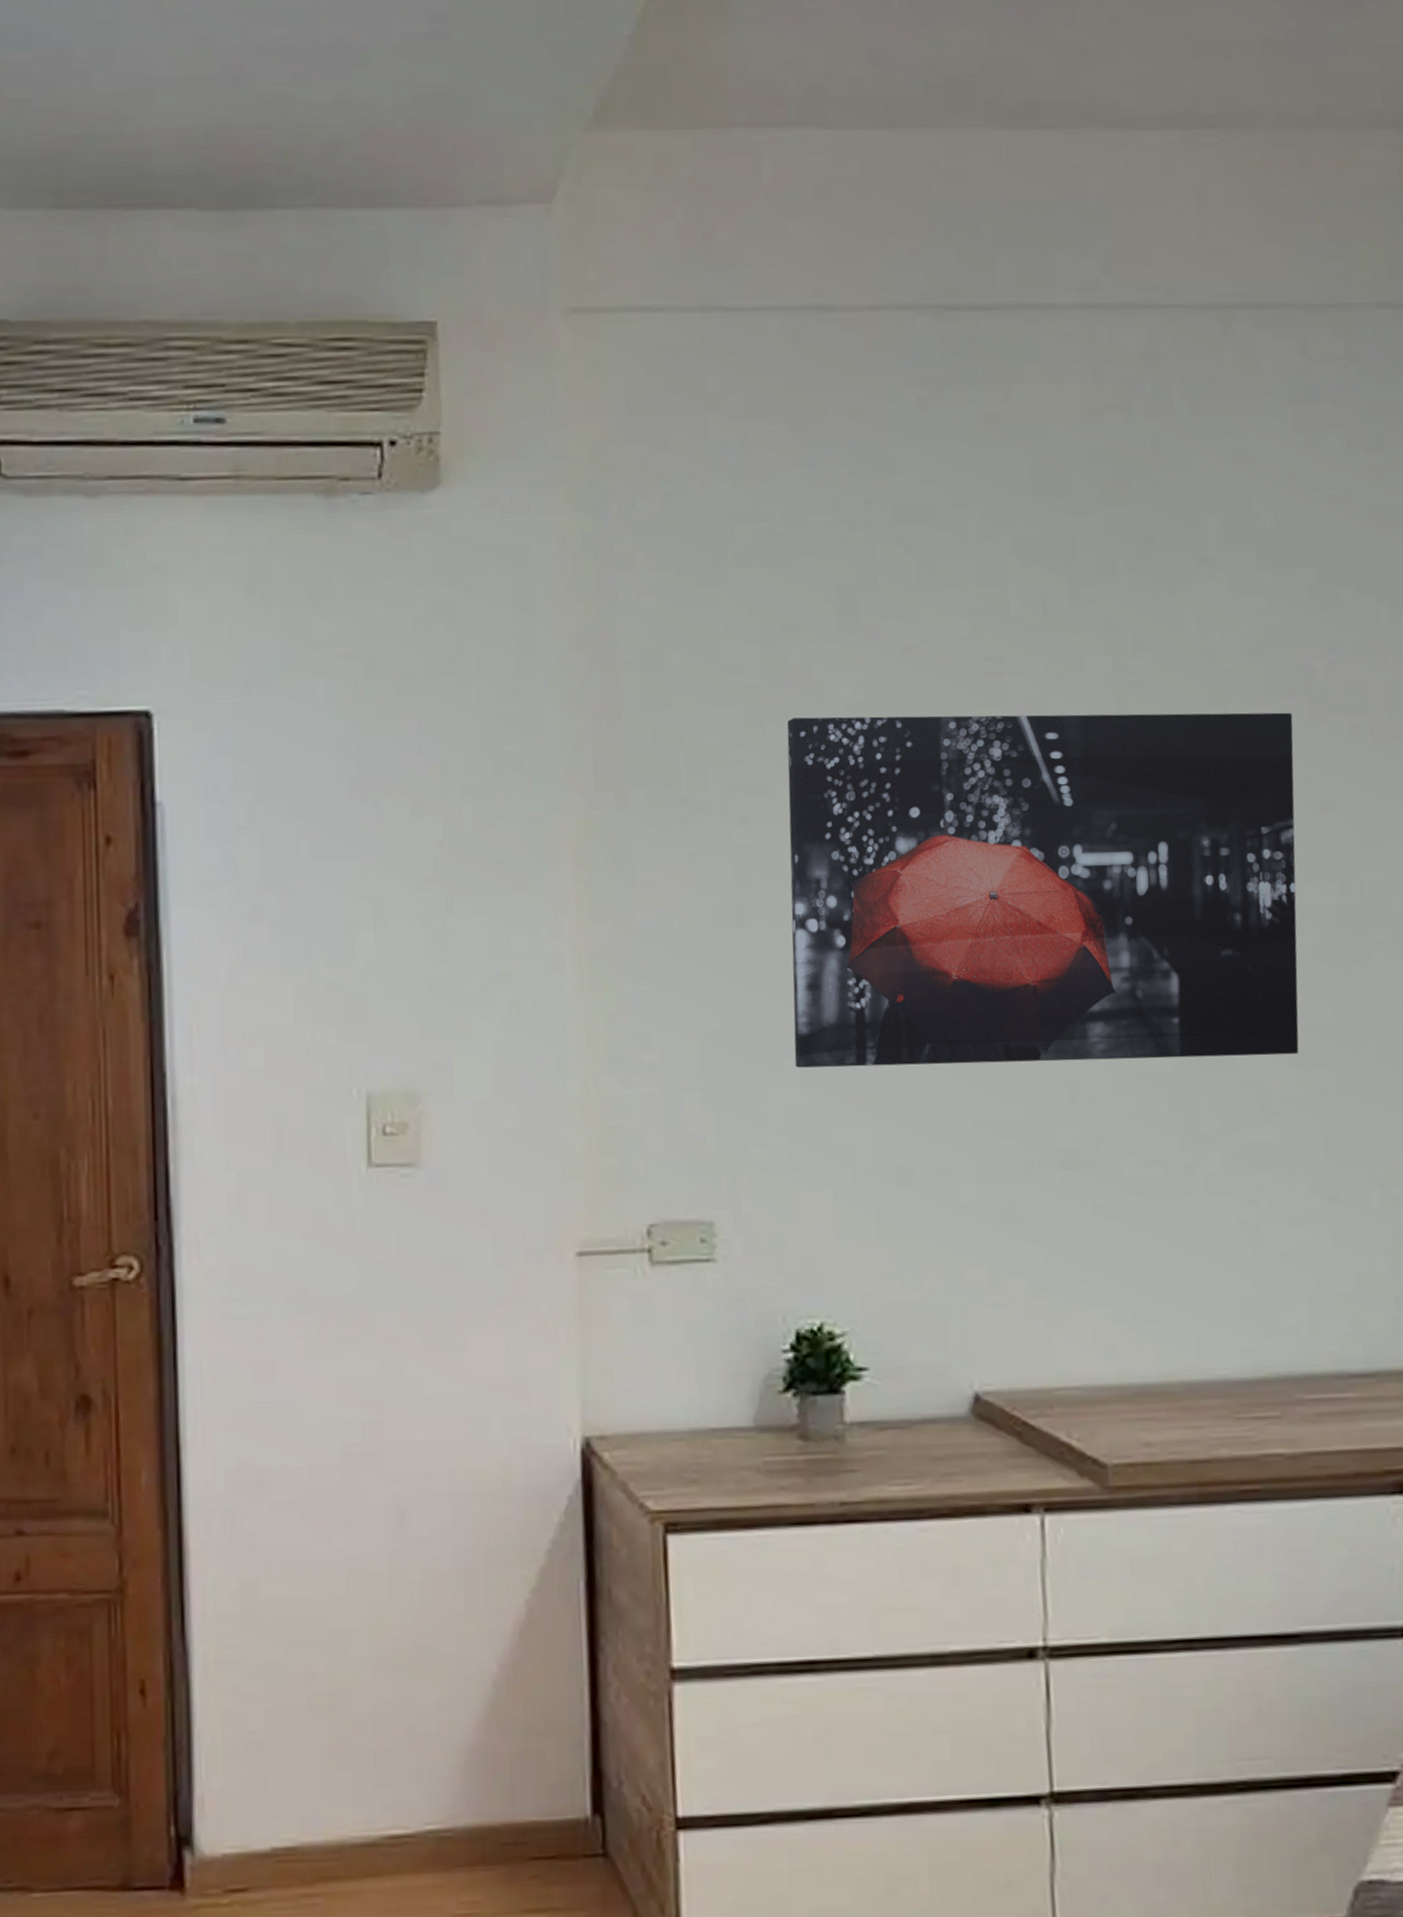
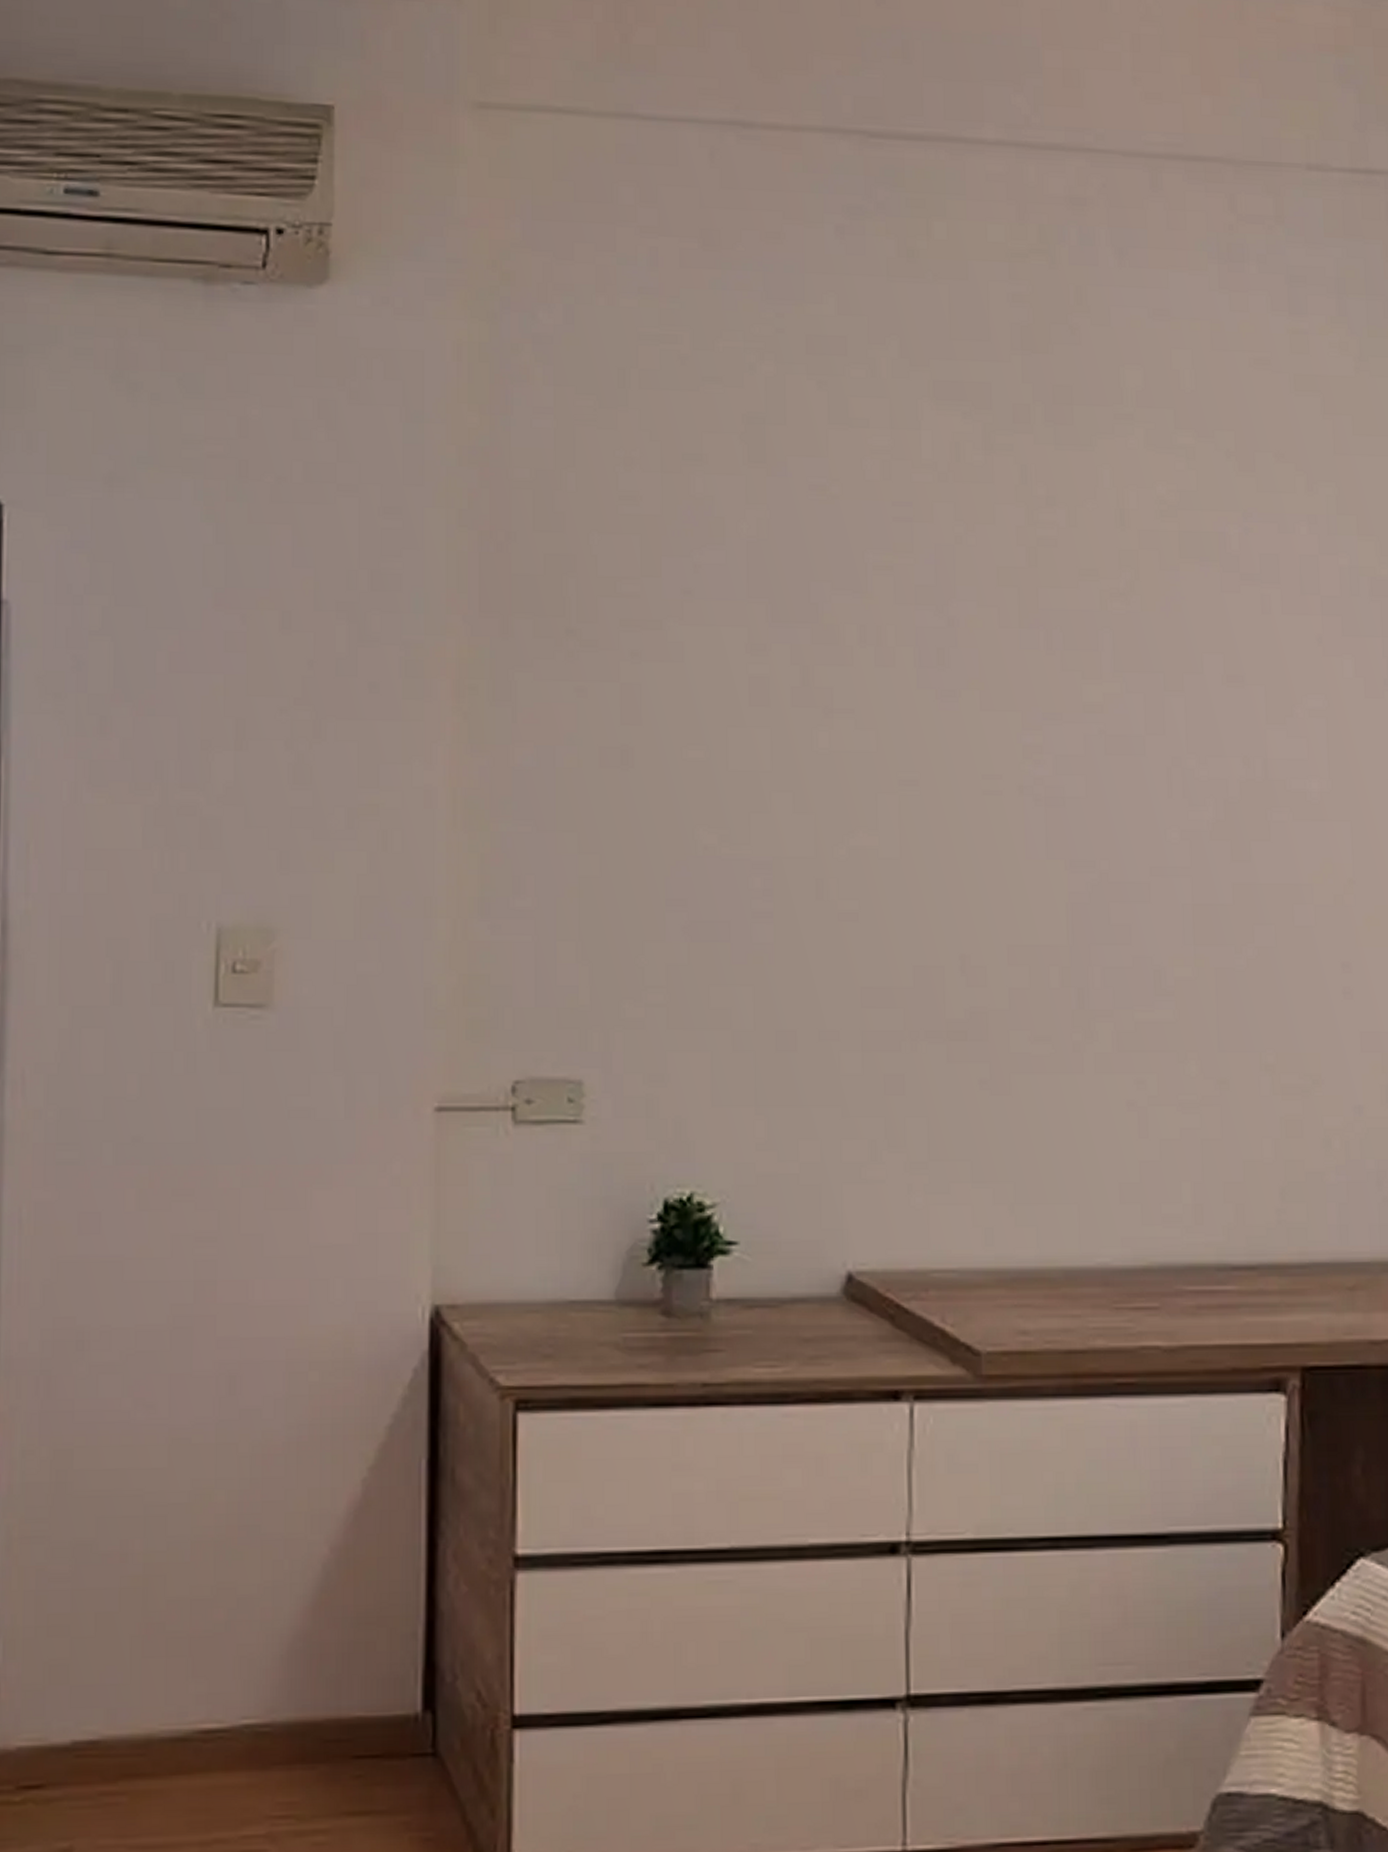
wall art: present [787,712,1299,1068] -> none [676,552,1204,933]

